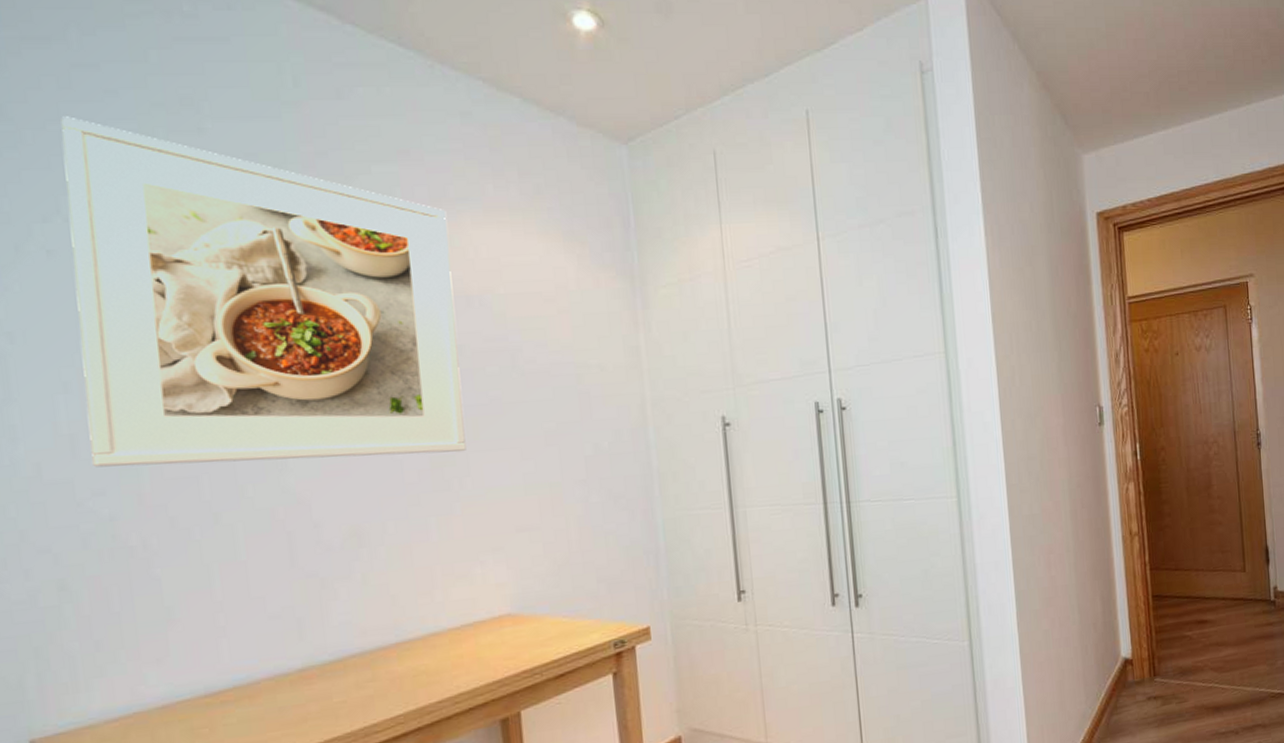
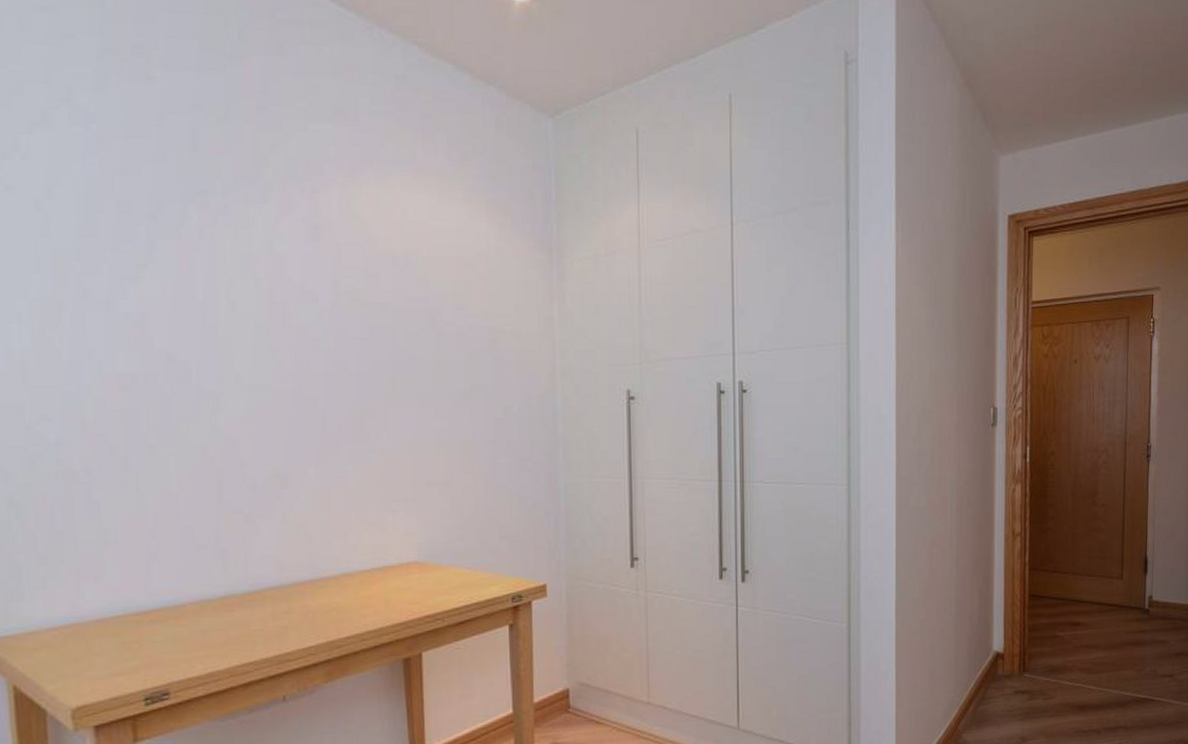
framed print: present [61,116,466,468] -> none [21,57,385,406]

